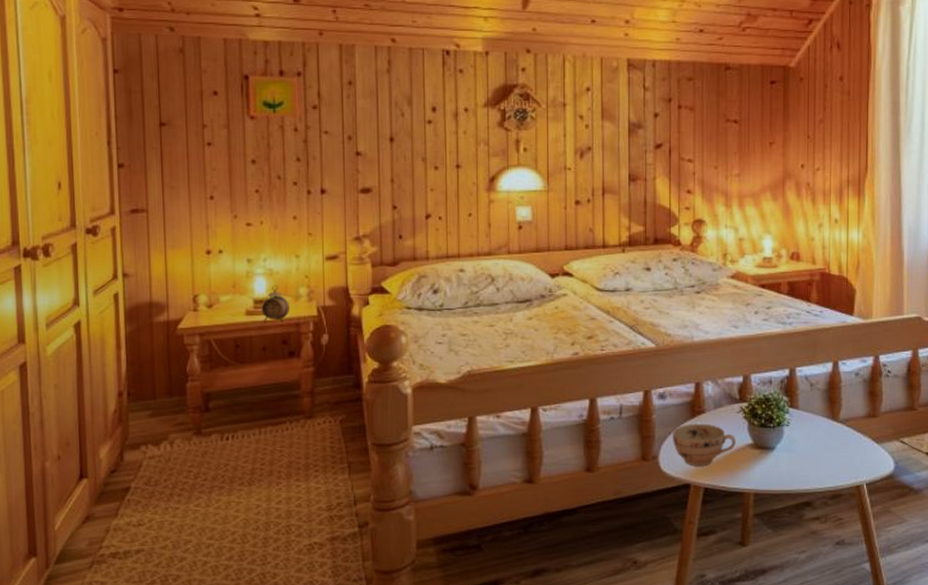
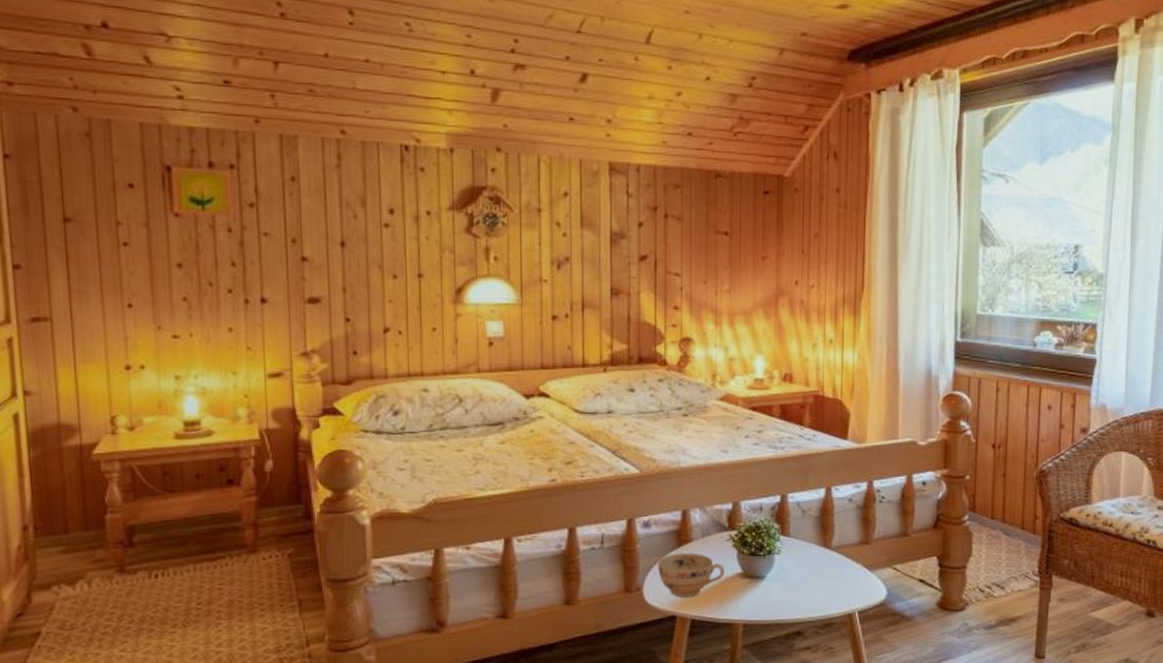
alarm clock: present [261,285,289,322] -> none [193,405,227,446]

